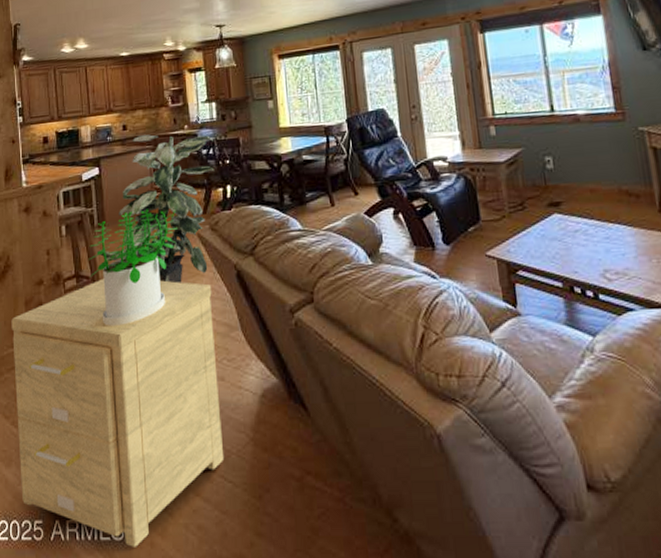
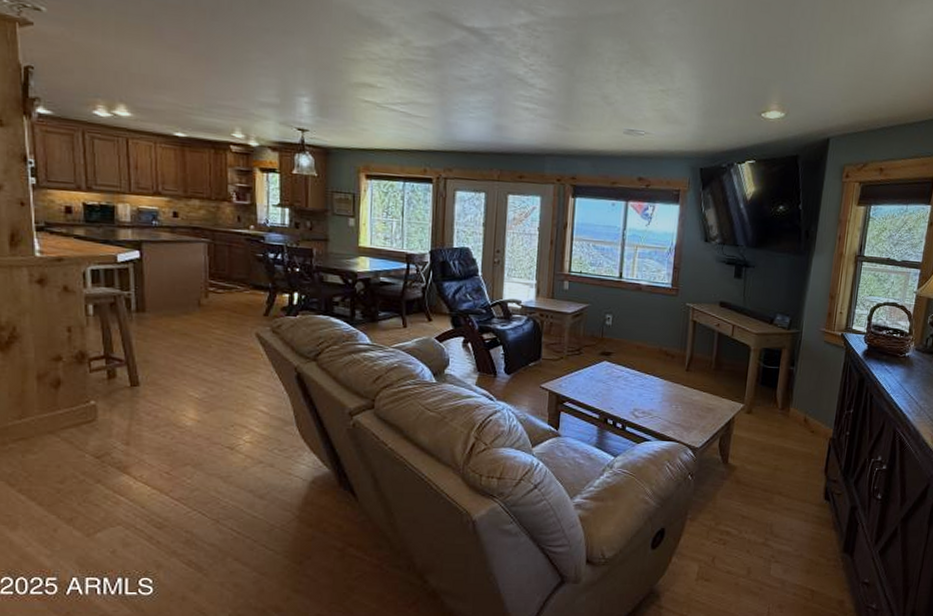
side table: present [11,278,225,547] -> none [18,363,268,600]
potted plant: present [88,209,177,326] -> none [121,302,234,410]
indoor plant: present [96,135,215,284] -> none [132,226,283,378]

